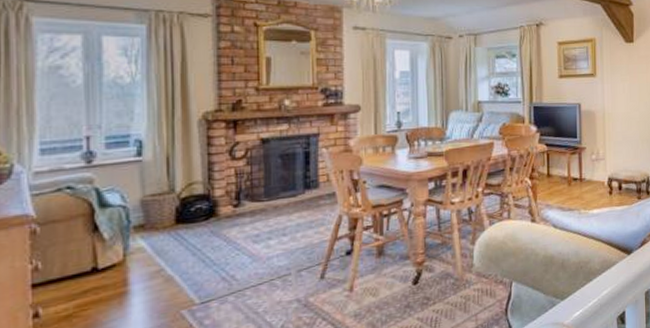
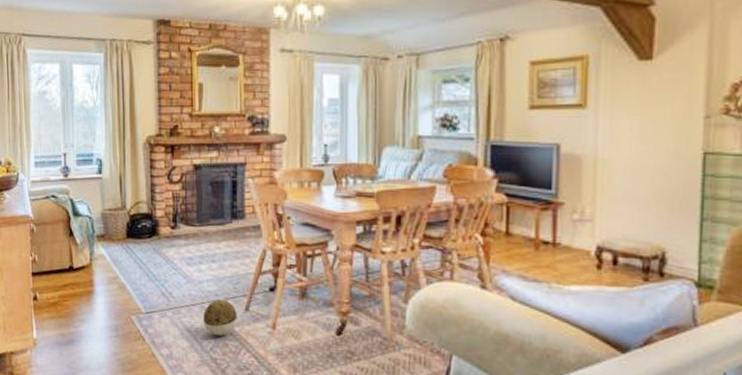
decorative ball: none [273,272,312,312] -> present [203,299,237,336]

